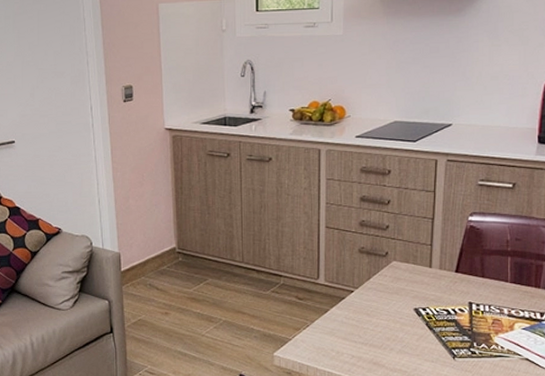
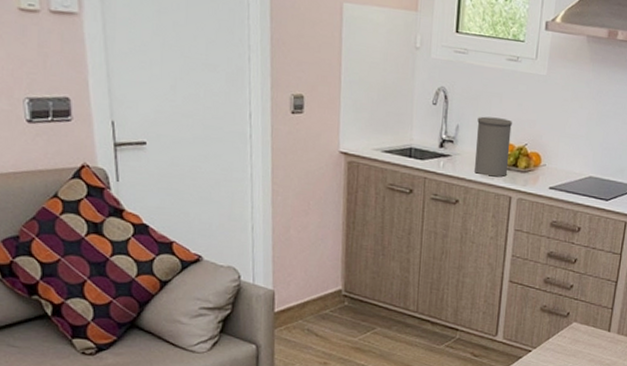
canister: none [282,79,315,133] -> present [475,116,512,178]

